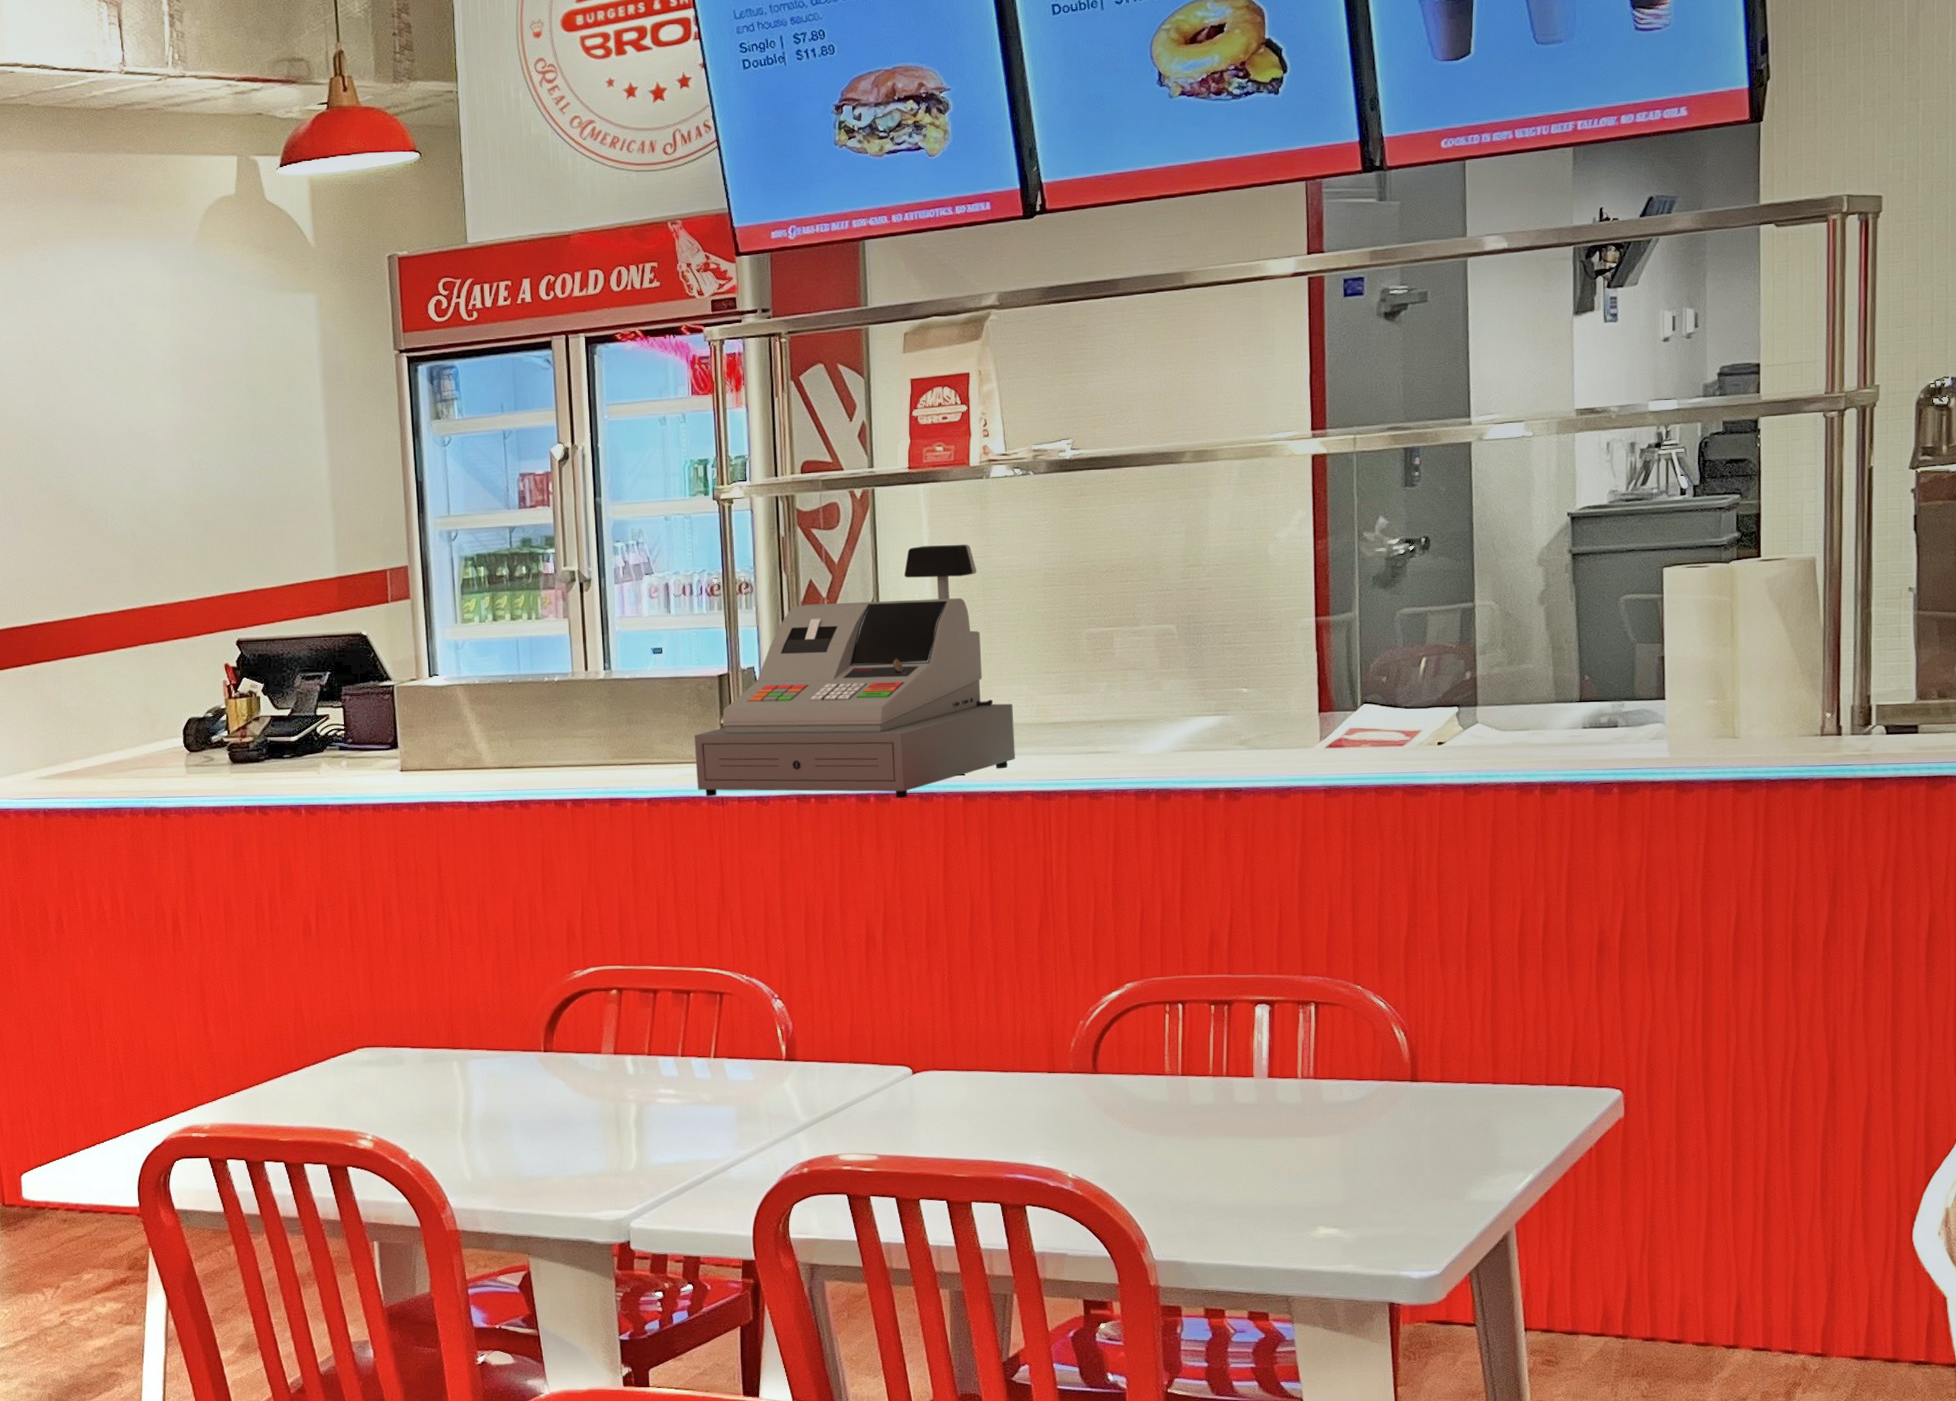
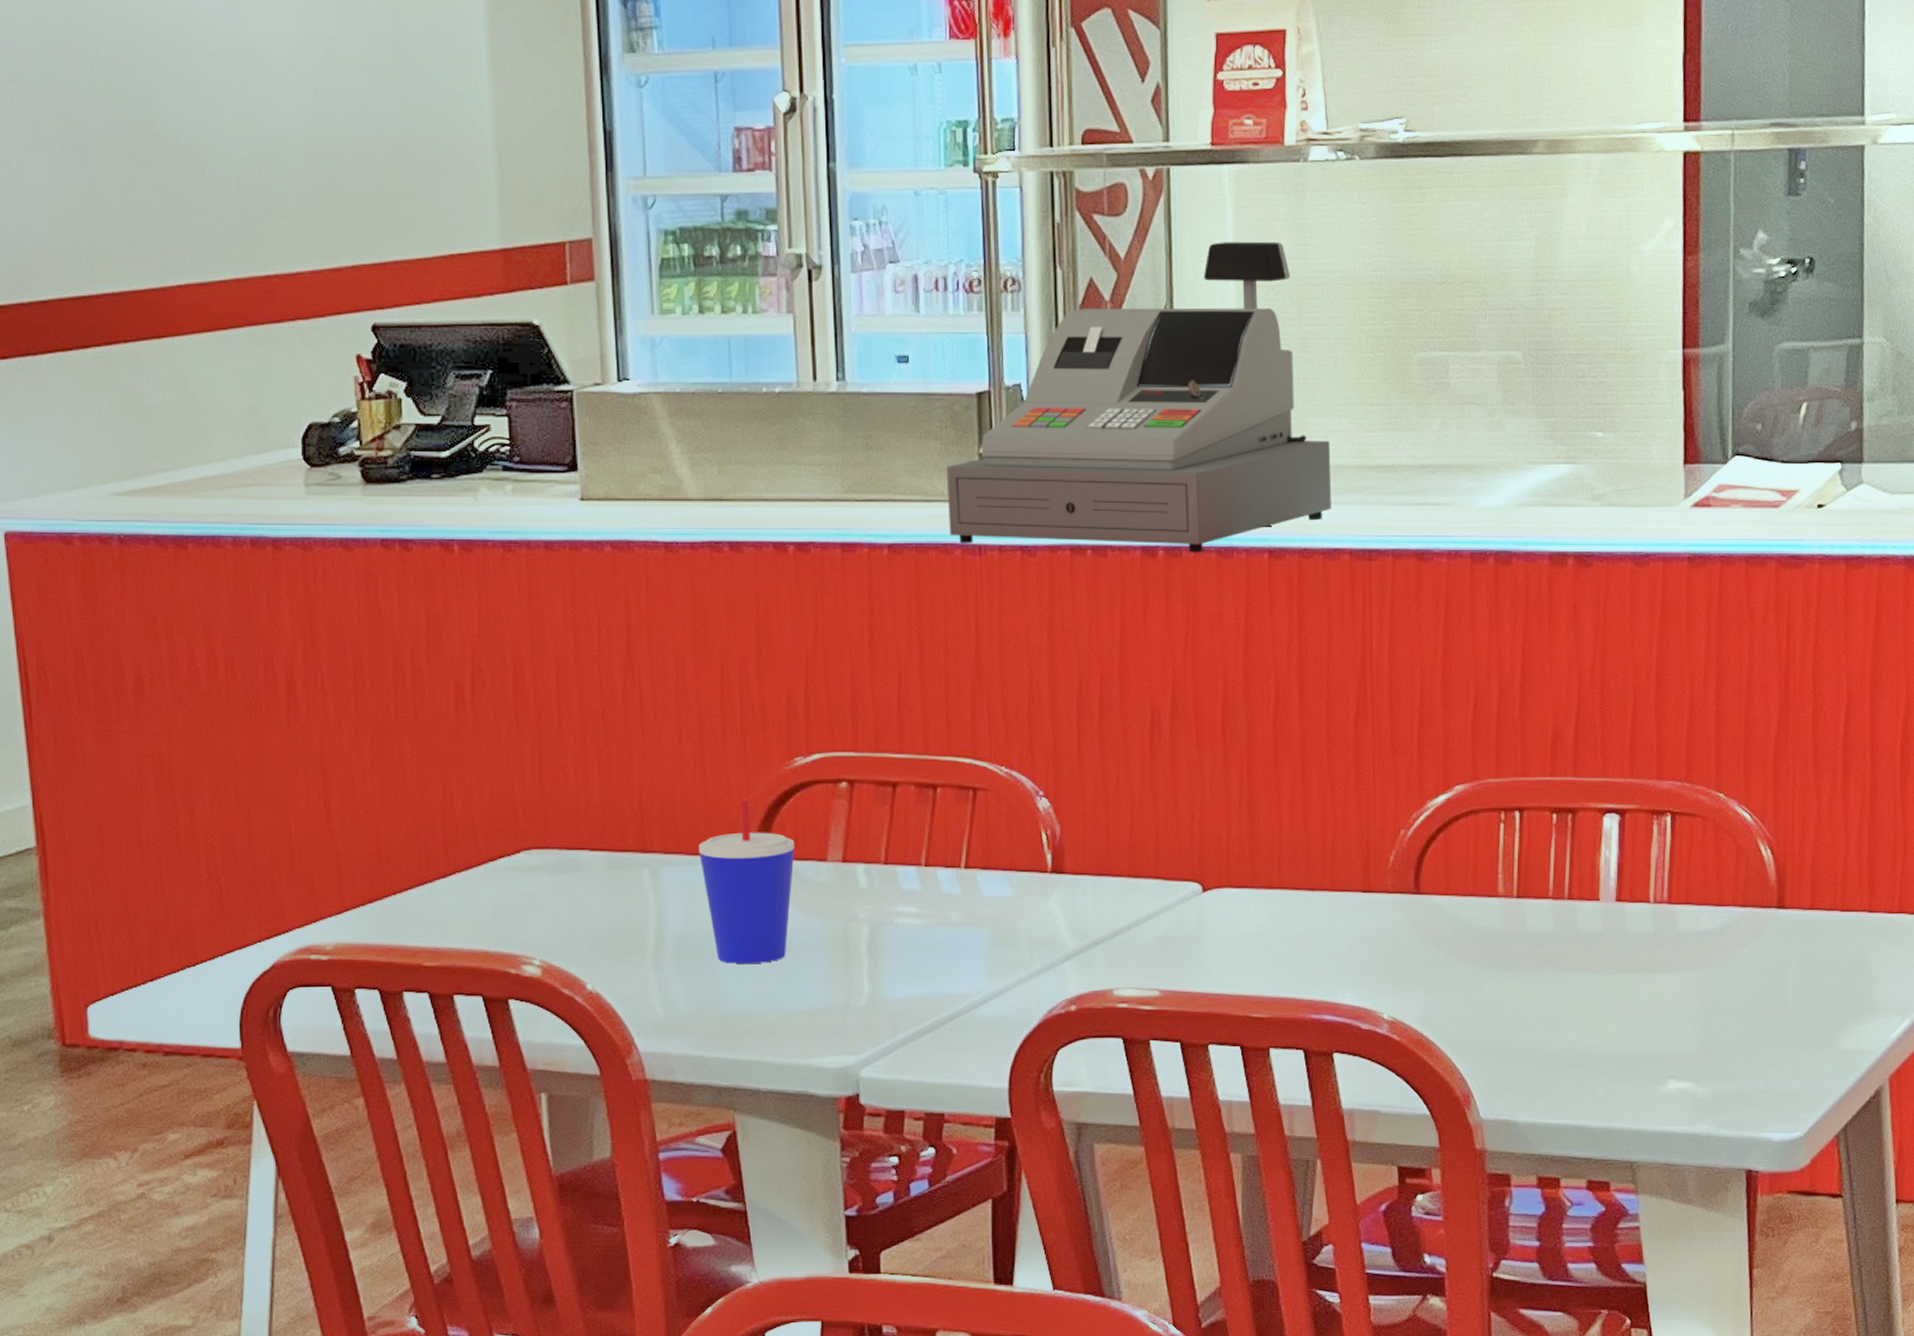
beverage cup: none [498,1004,575,1137] -> present [699,798,795,964]

